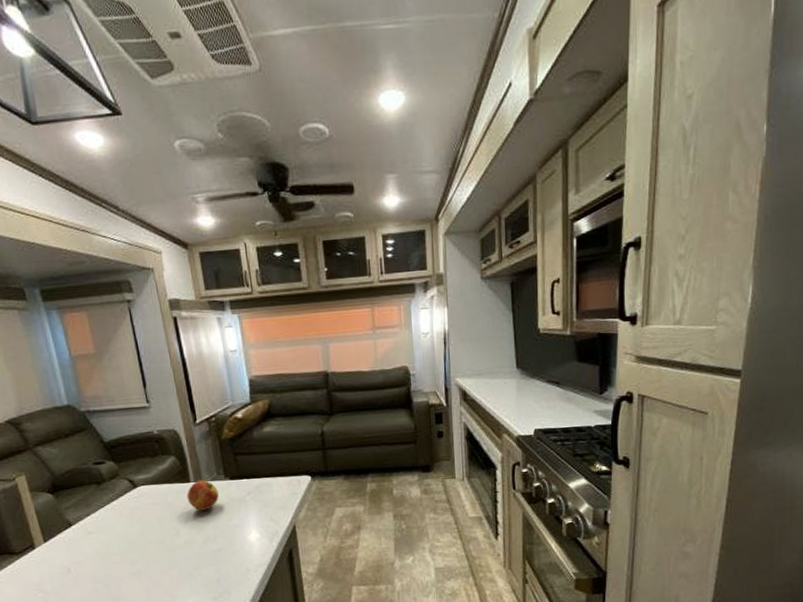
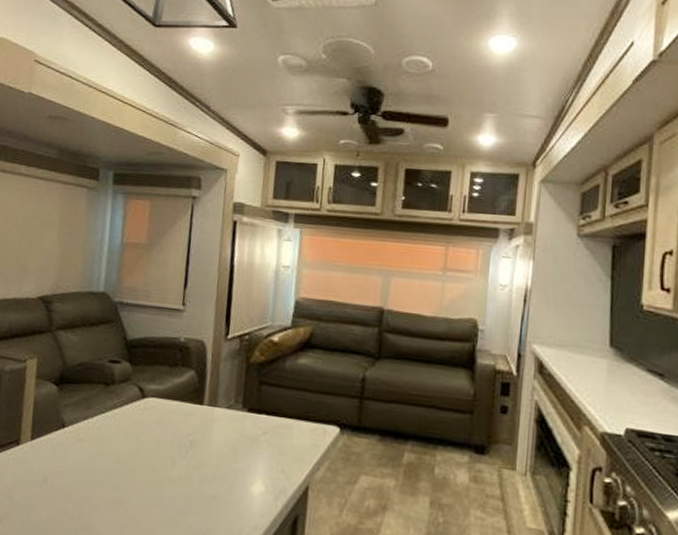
apple: present [186,479,219,511] -> none [194,404,231,443]

